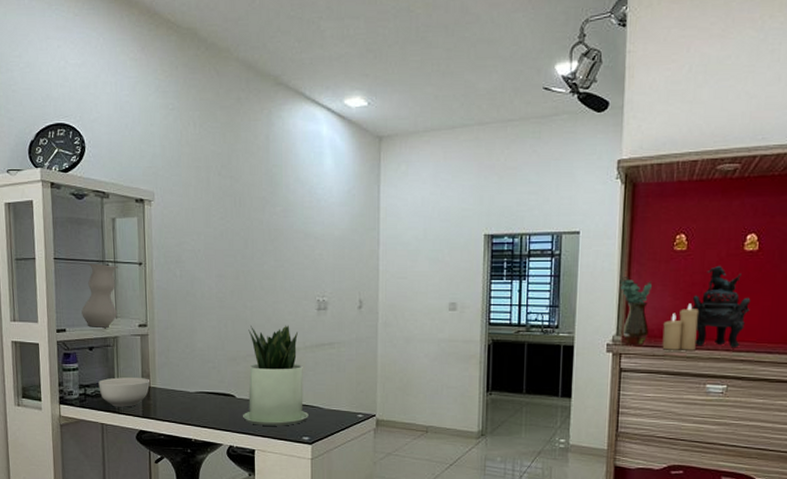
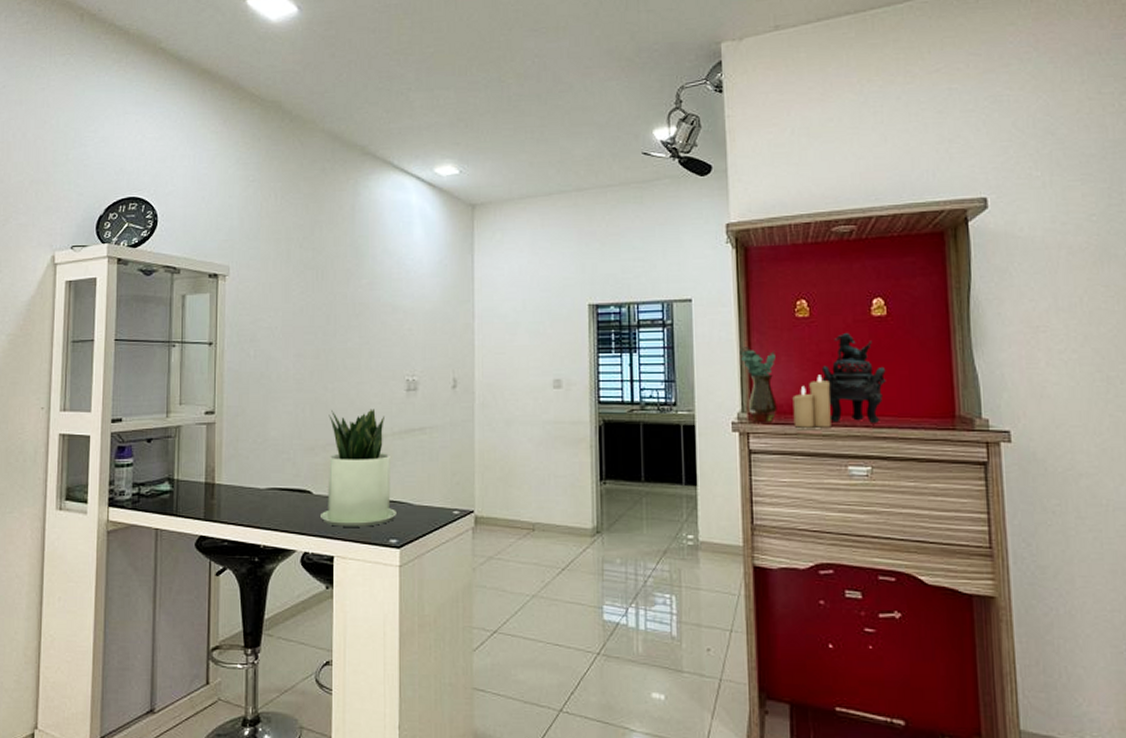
vase: present [81,263,119,328] -> none [141,344,187,416]
bowl: present [98,377,151,407] -> none [155,473,215,509]

